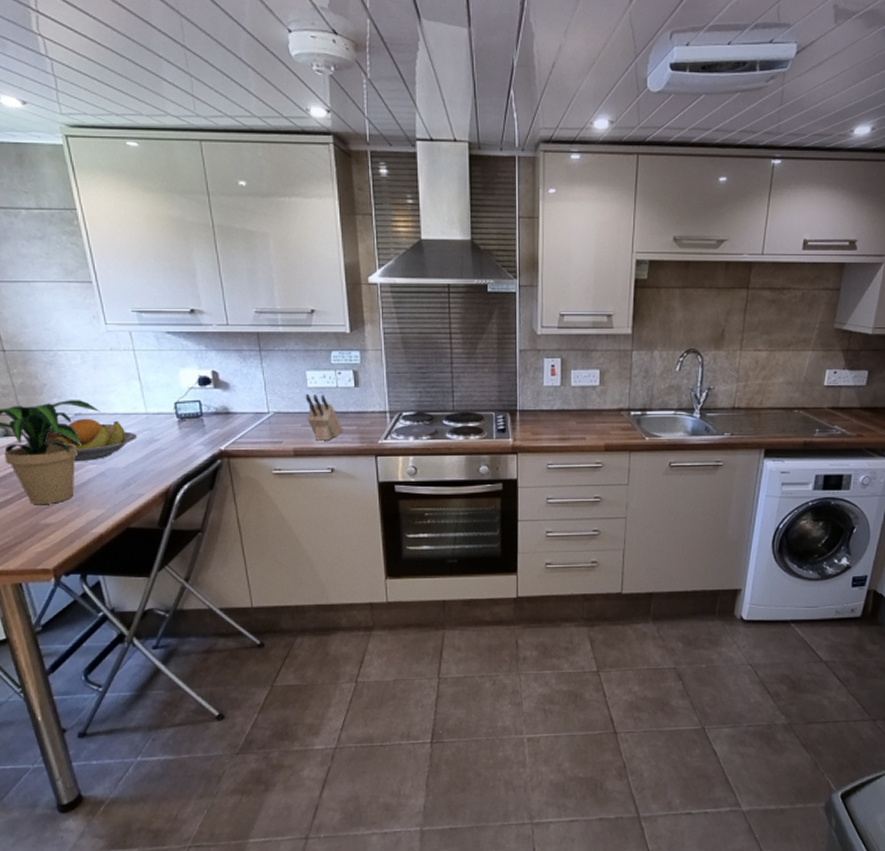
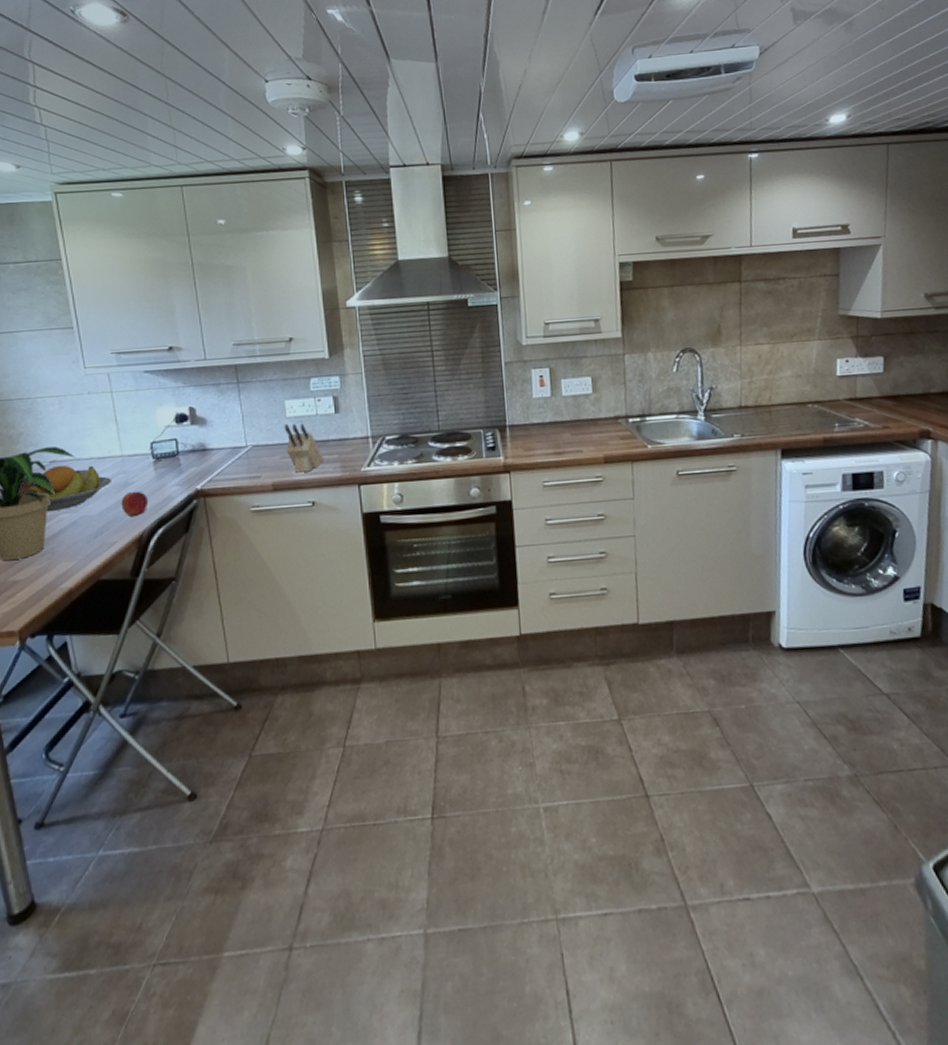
peach: none [147,448,174,471] -> present [121,491,149,516]

